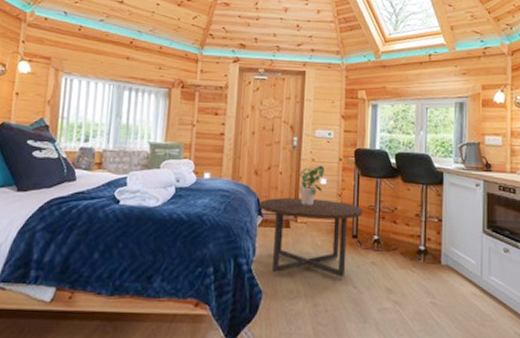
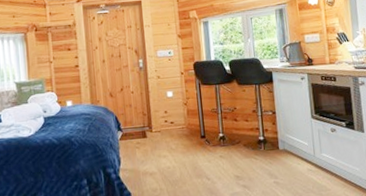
coffee table: present [259,197,362,279] -> none [118,109,207,178]
potted plant: present [299,165,324,205] -> none [149,81,170,117]

